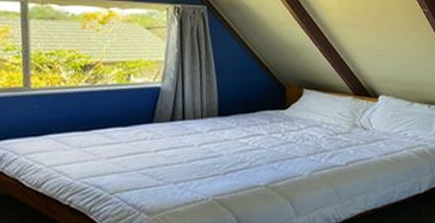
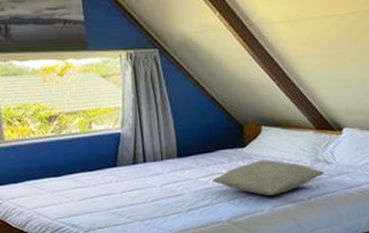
pillow: none [252,123,362,160] -> present [212,160,325,195]

